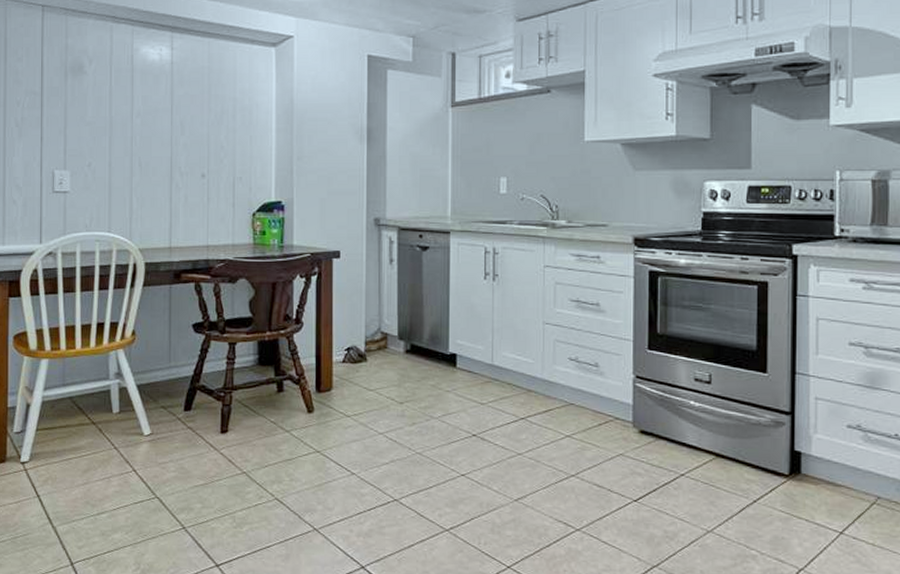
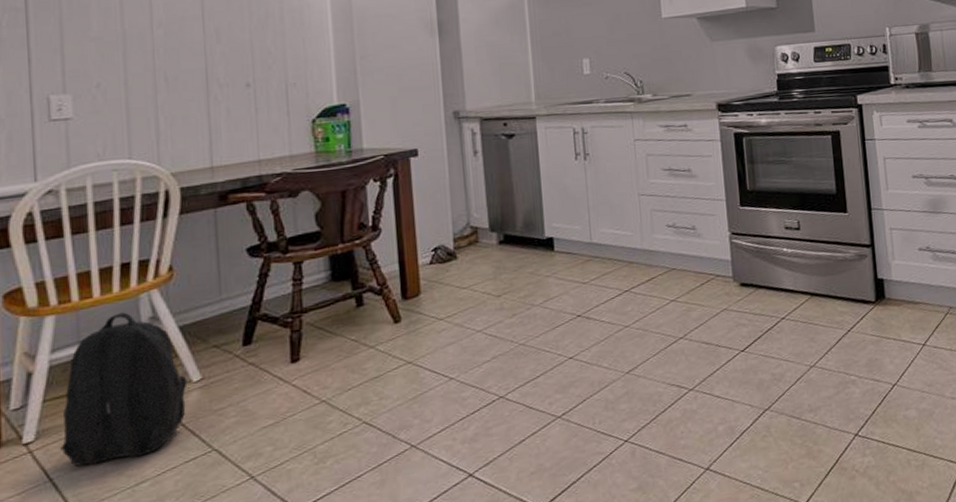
backpack: none [46,365,140,490] -> present [60,312,188,467]

